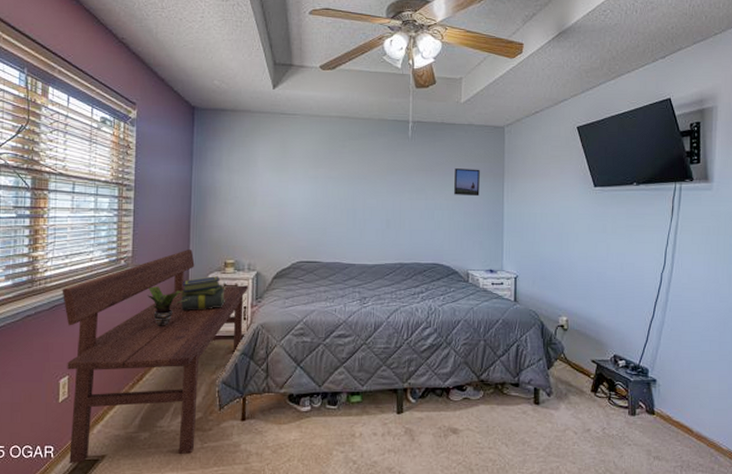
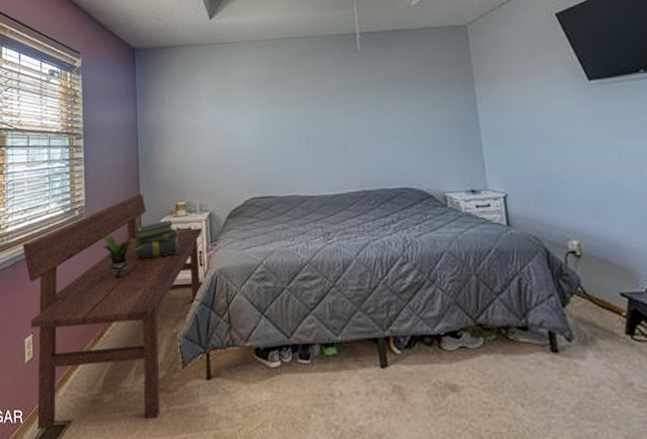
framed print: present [454,168,480,196] -> none [414,76,447,108]

